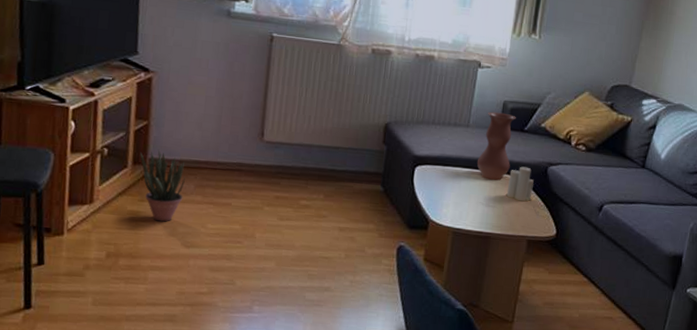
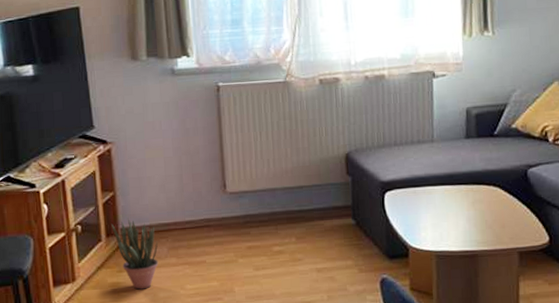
vase: present [476,111,516,181] -> none [448,120,486,195]
candle: present [505,166,534,202] -> none [485,172,516,212]

